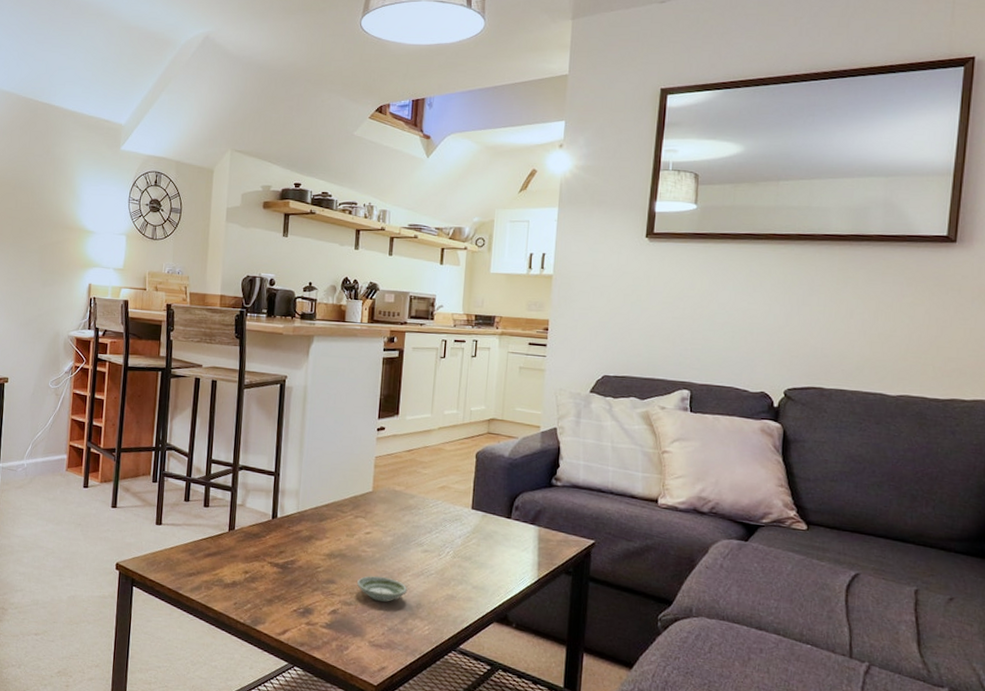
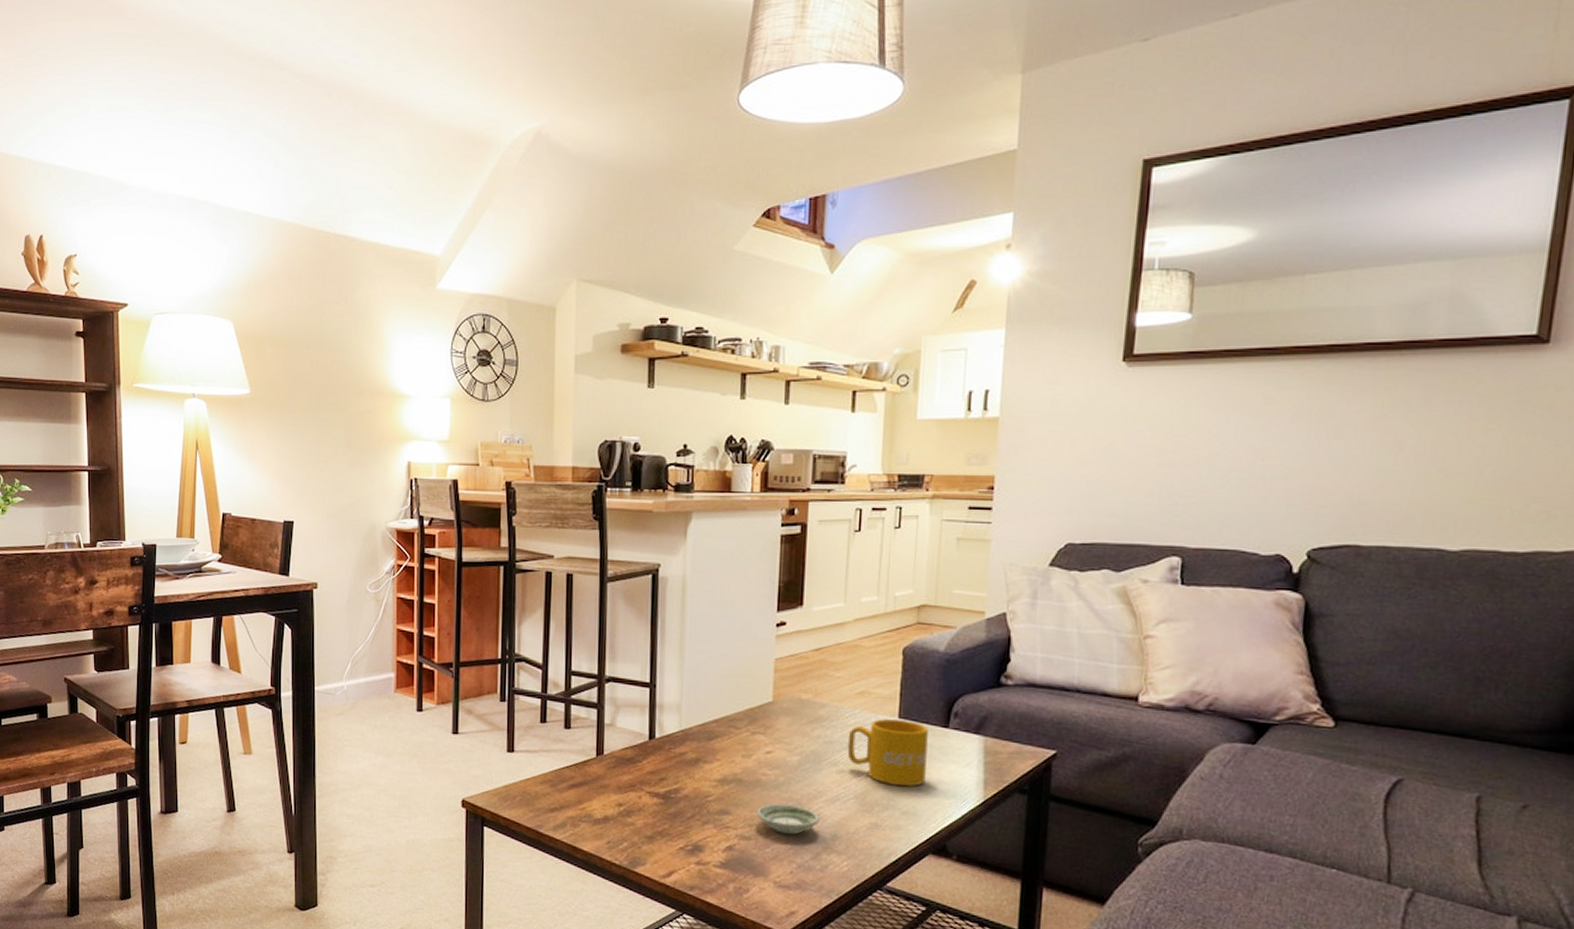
mug: none [430,509,495,566] -> present [847,719,928,787]

